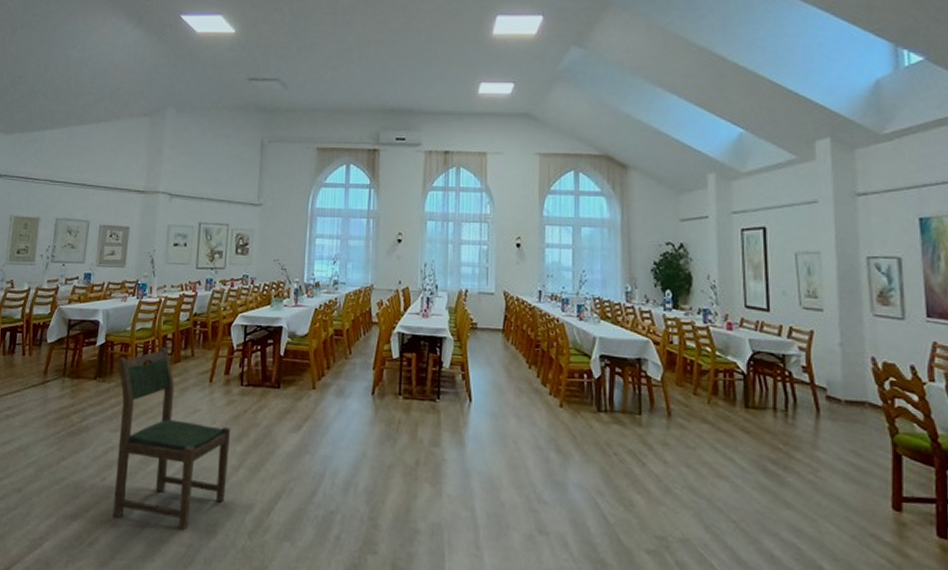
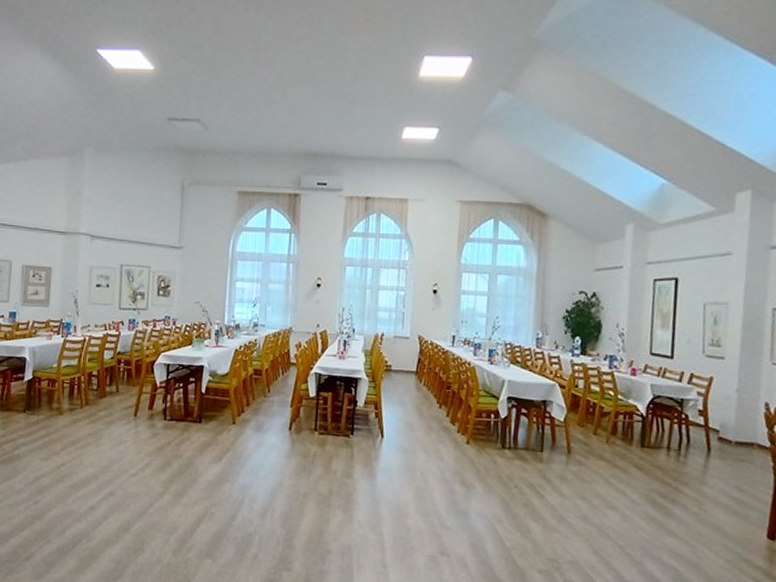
dining chair: present [112,347,231,530] -> none [45,383,156,548]

